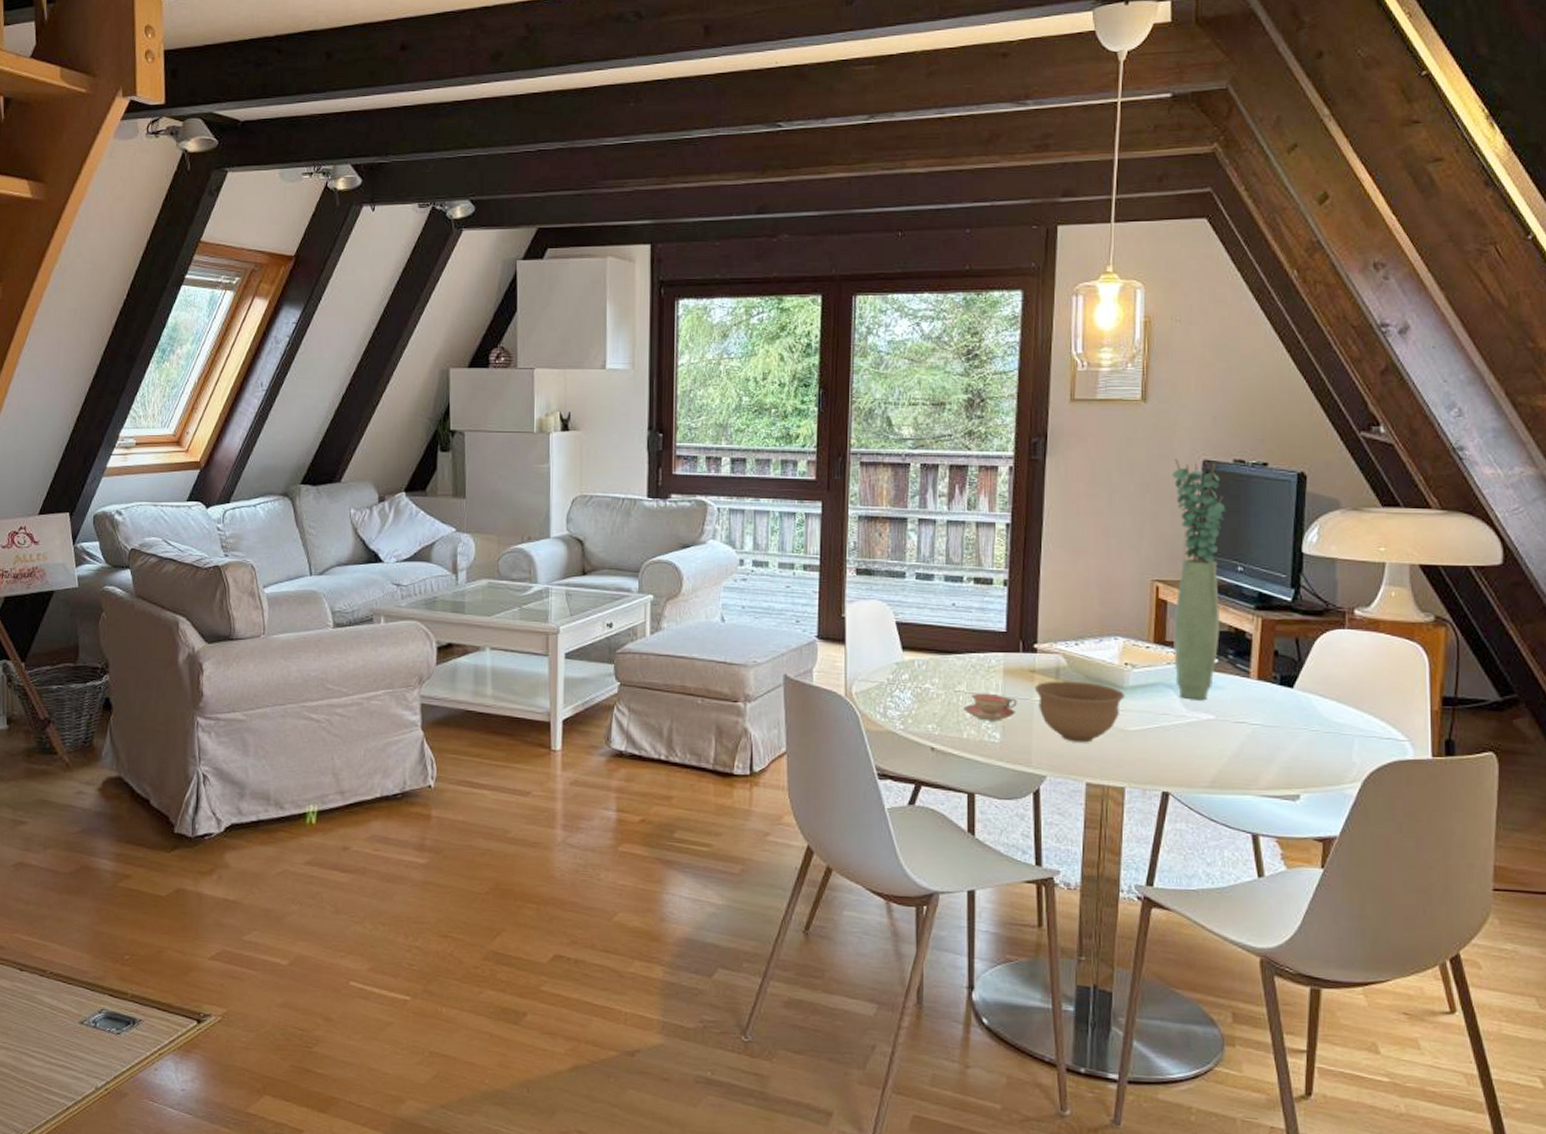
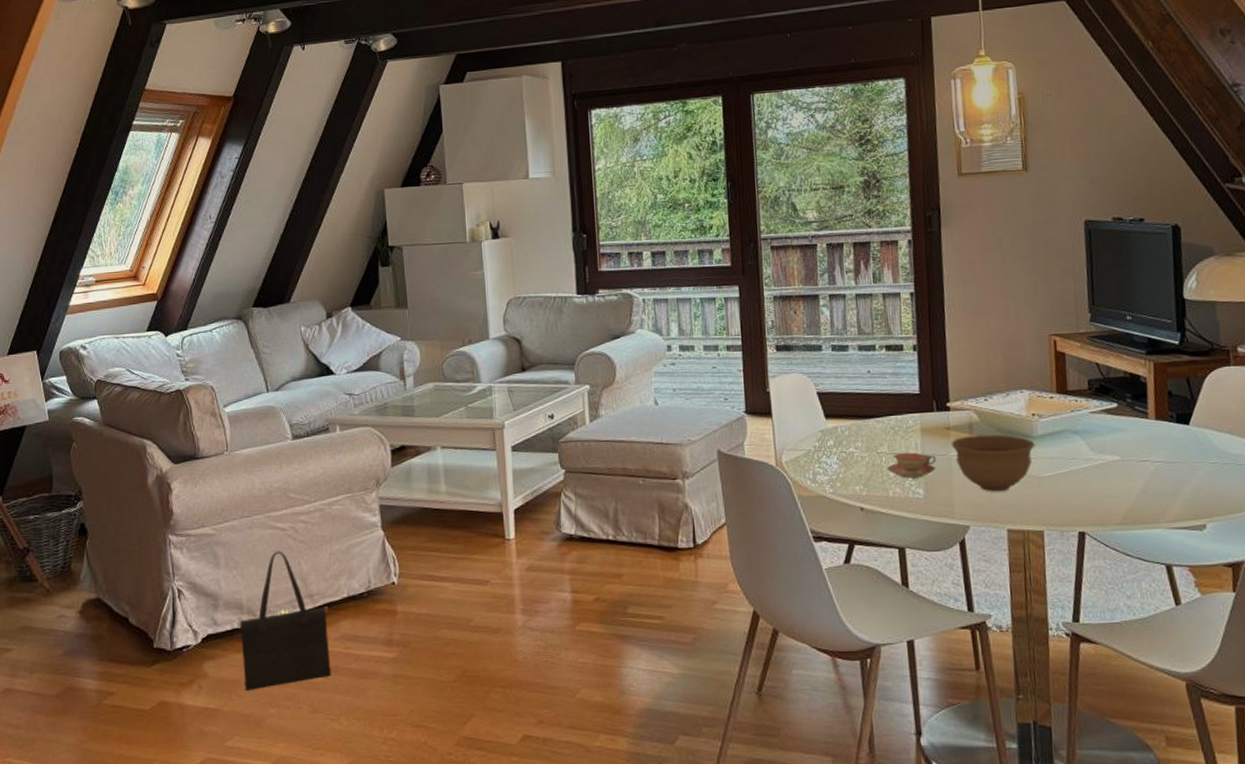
tote bag: none [262,743,360,885] -> present [237,551,331,691]
vase: present [1171,459,1226,701] -> none [1057,221,1117,444]

